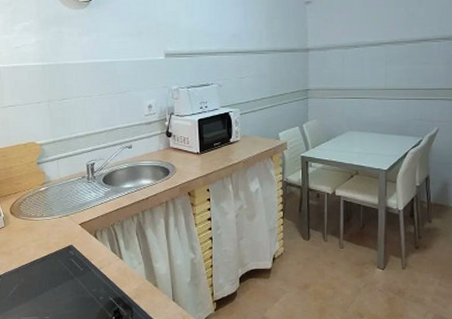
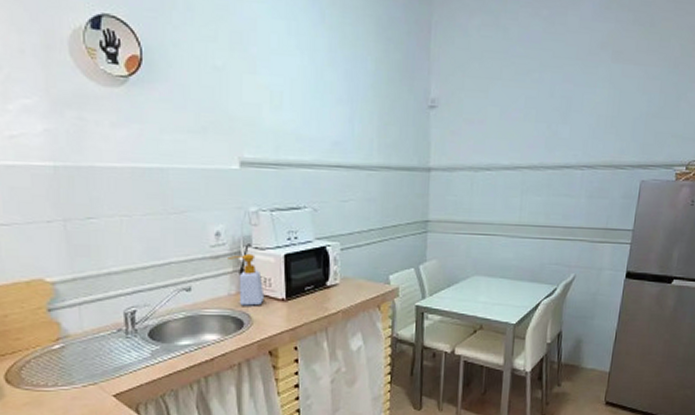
soap bottle: none [157,120,184,158] -> present [228,253,265,306]

